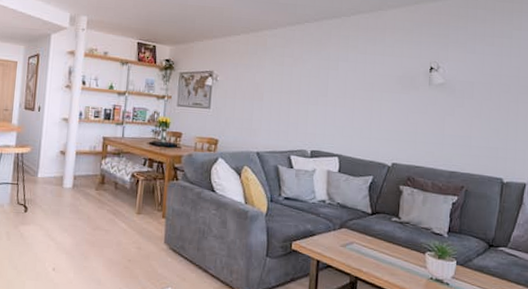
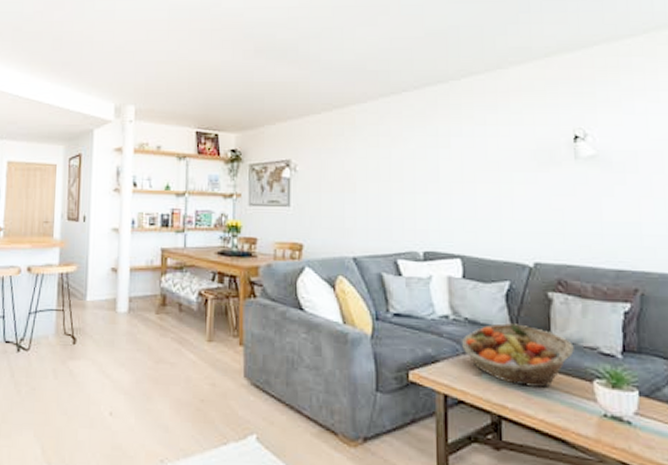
fruit basket: none [334,207,414,258] -> present [462,323,574,389]

